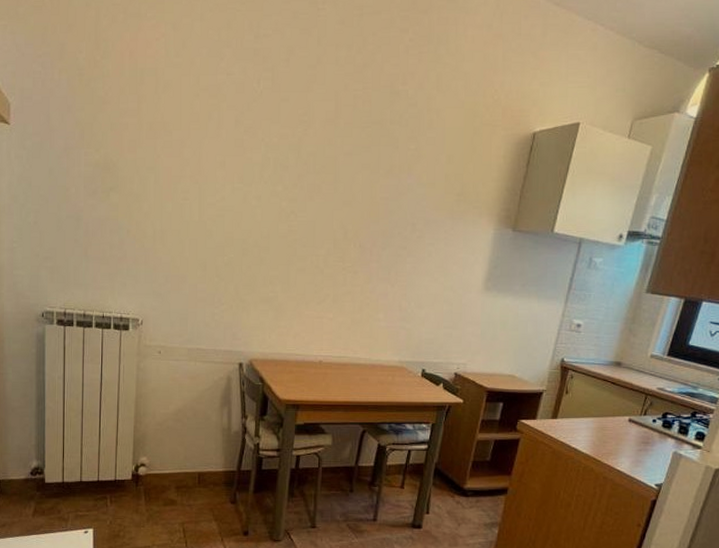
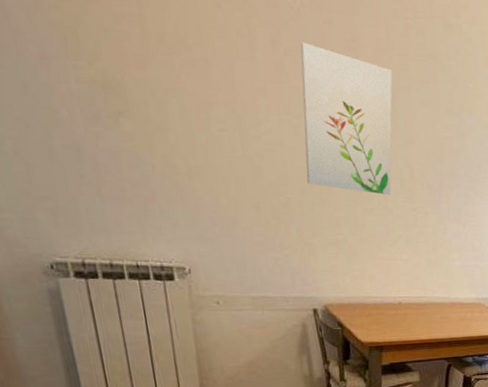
wall art: none [249,119,338,254] -> present [300,42,393,195]

